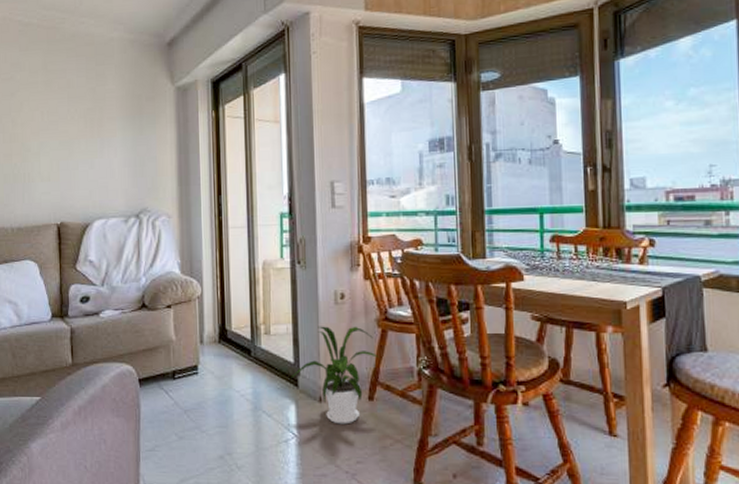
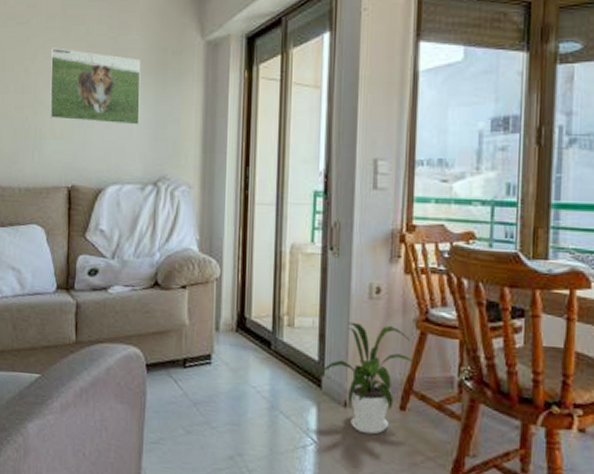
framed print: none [34,99,120,166] -> present [50,47,141,126]

